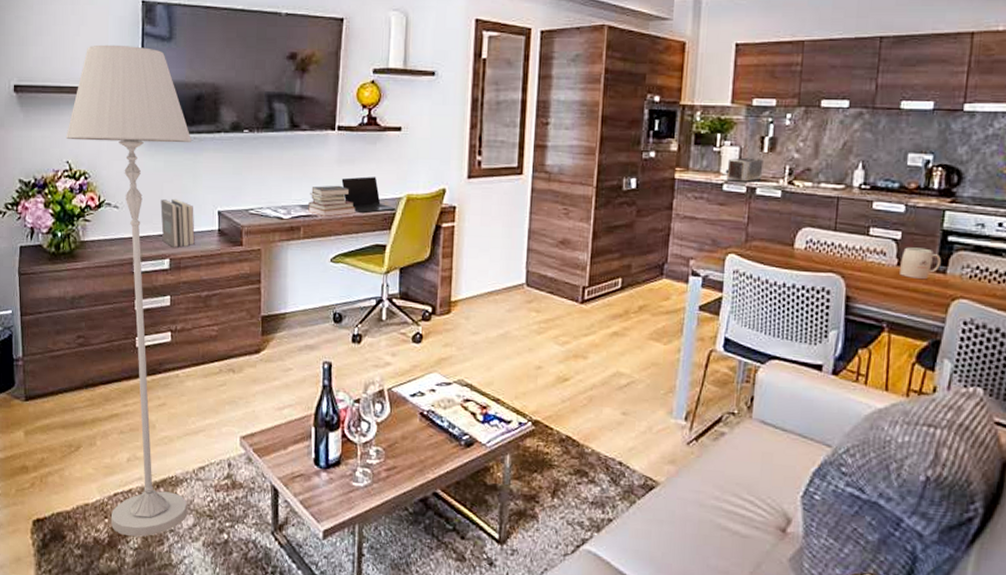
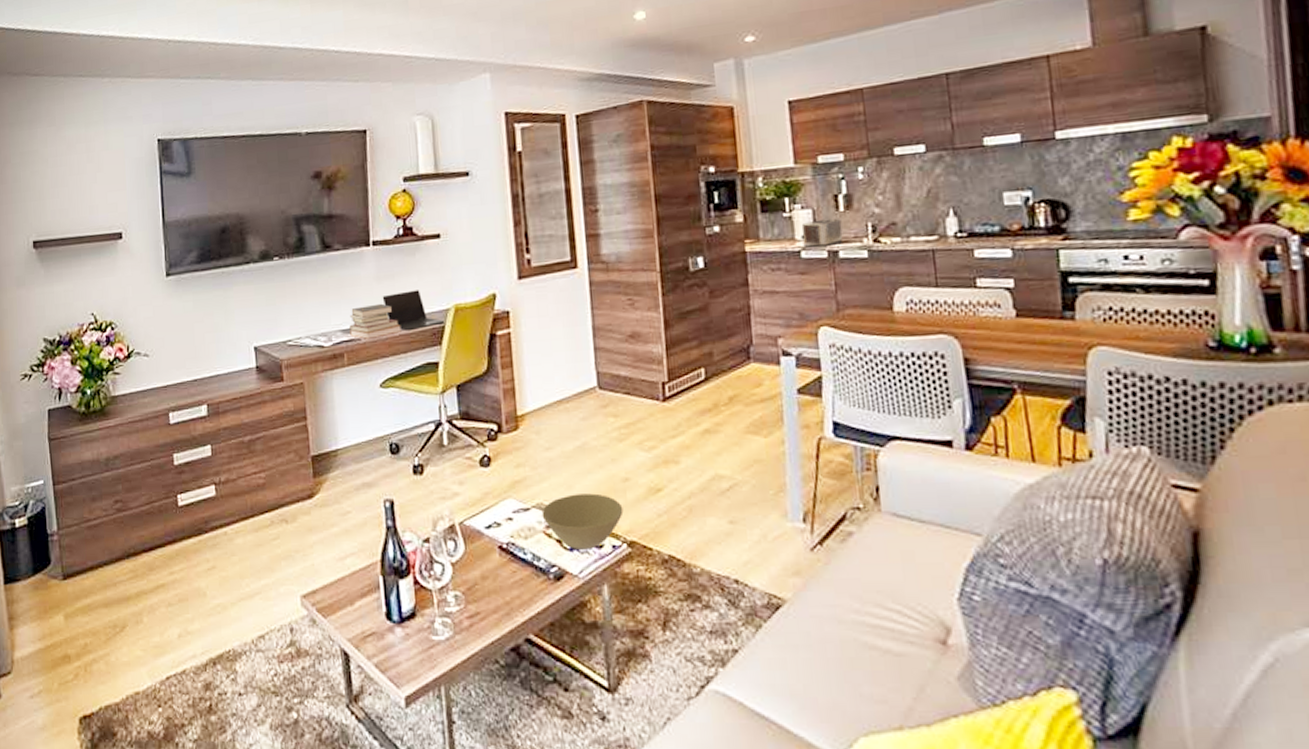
floor lamp: present [65,44,192,537] -> none [89,185,250,726]
books: present [160,198,195,248] -> none [192,339,232,393]
bowl: none [461,375,533,424] -> present [541,493,624,550]
mug: present [898,247,942,280] -> none [1019,294,1068,331]

